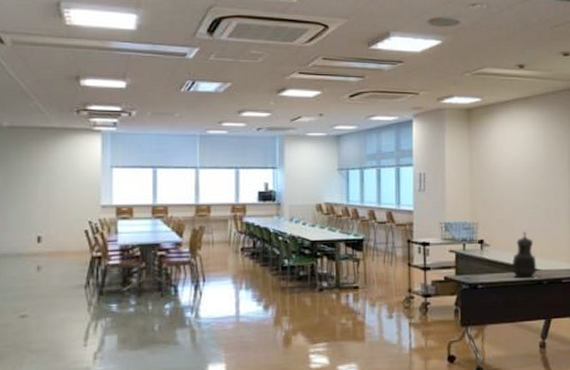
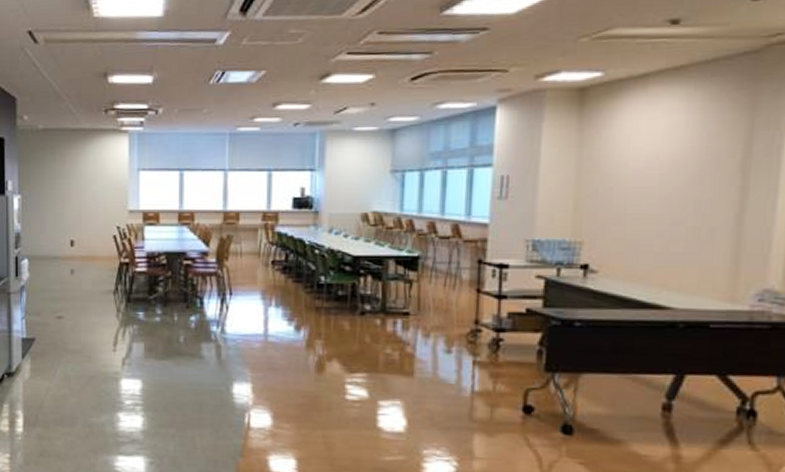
coffeepot: present [512,231,537,280] -> none [629,255,670,321]

